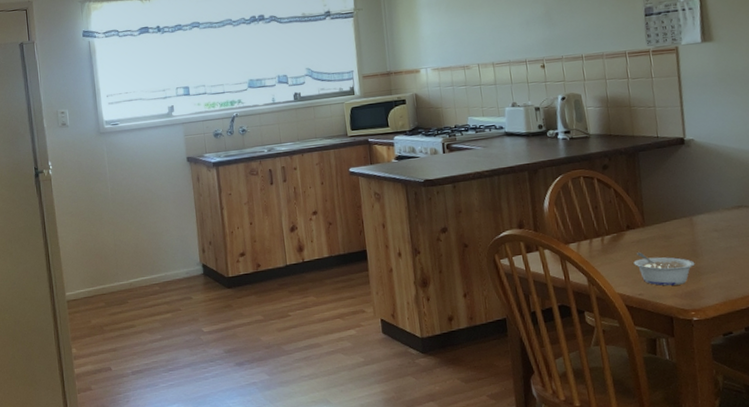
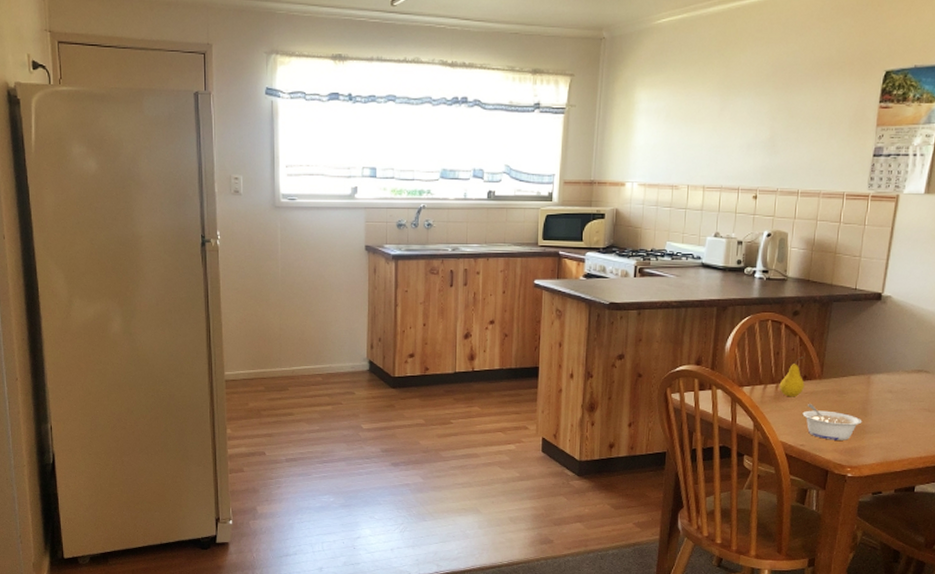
fruit: none [604,207,630,249] -> present [779,356,805,397]

